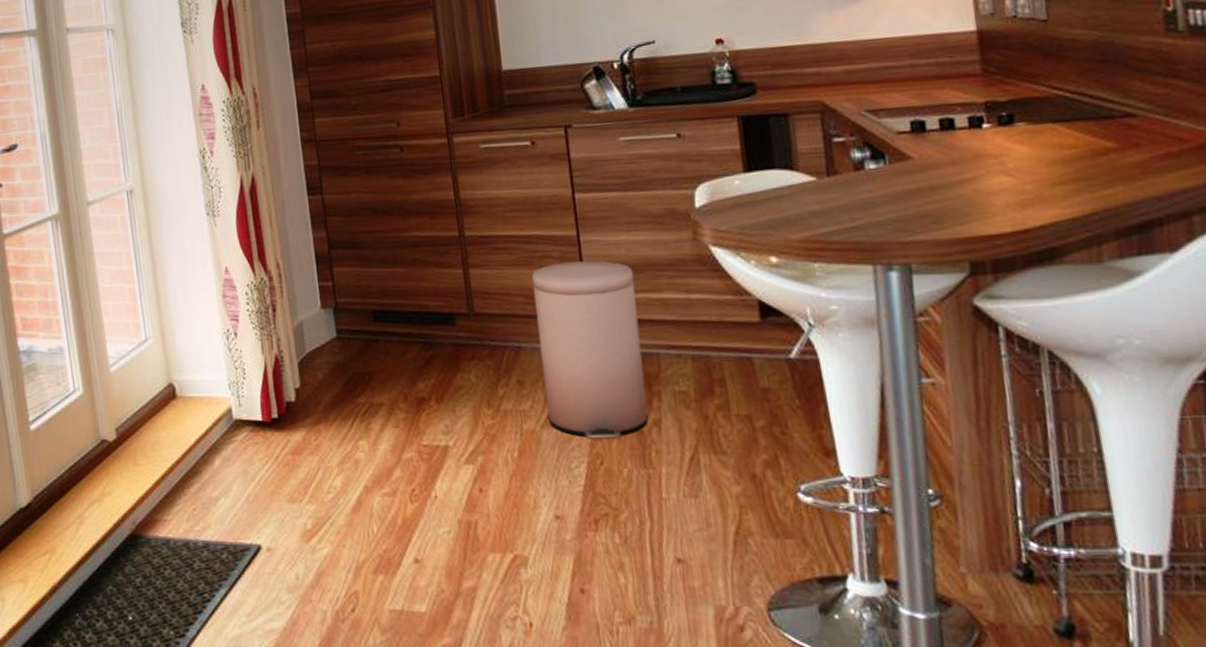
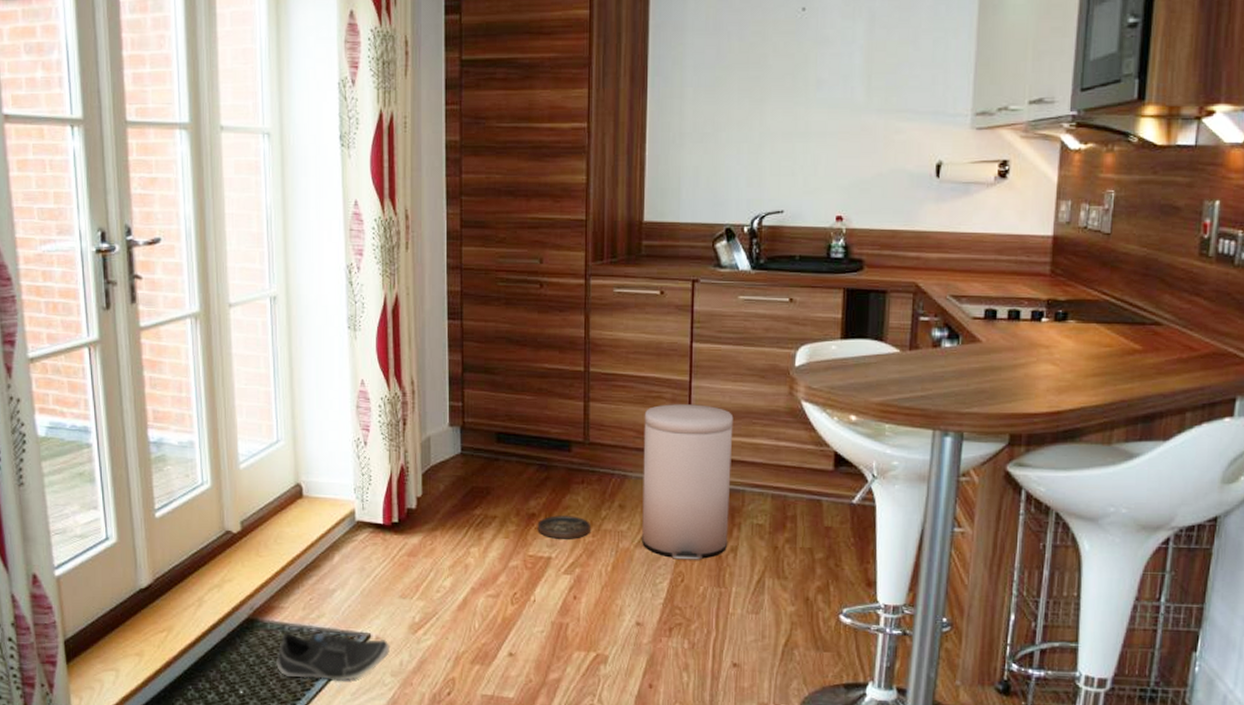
shoe: none [164,546,284,601] -> present [276,632,390,681]
pet bowl: none [428,397,489,424] -> present [537,515,590,539]

